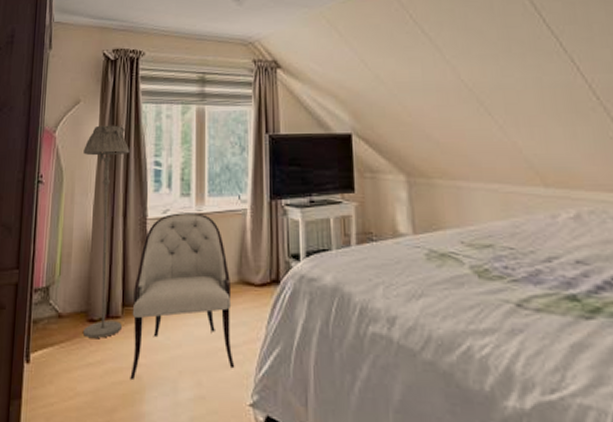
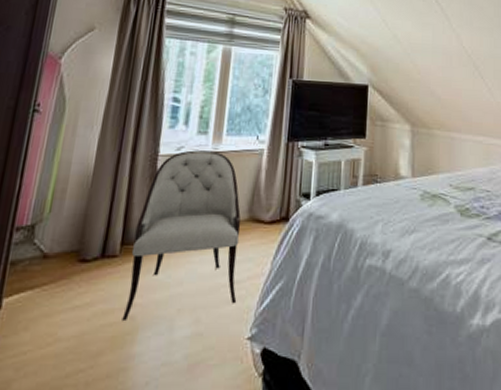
floor lamp: present [83,125,130,338] -> none [72,56,147,279]

